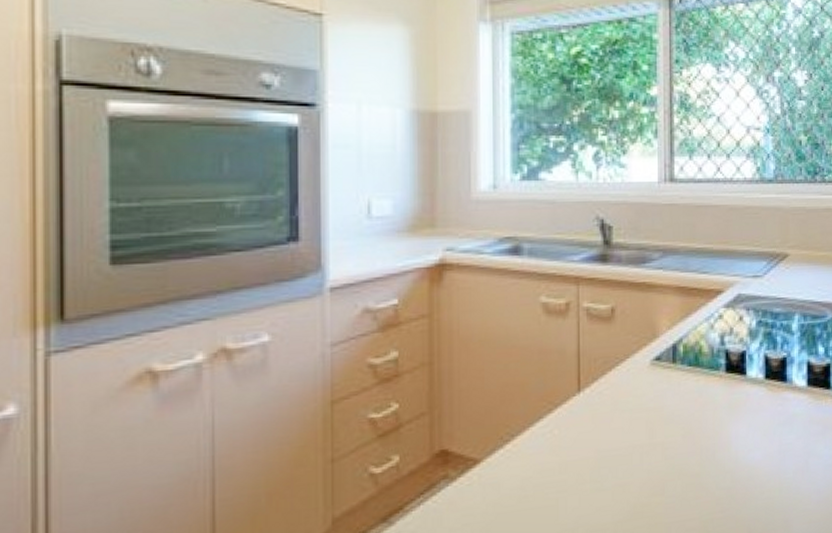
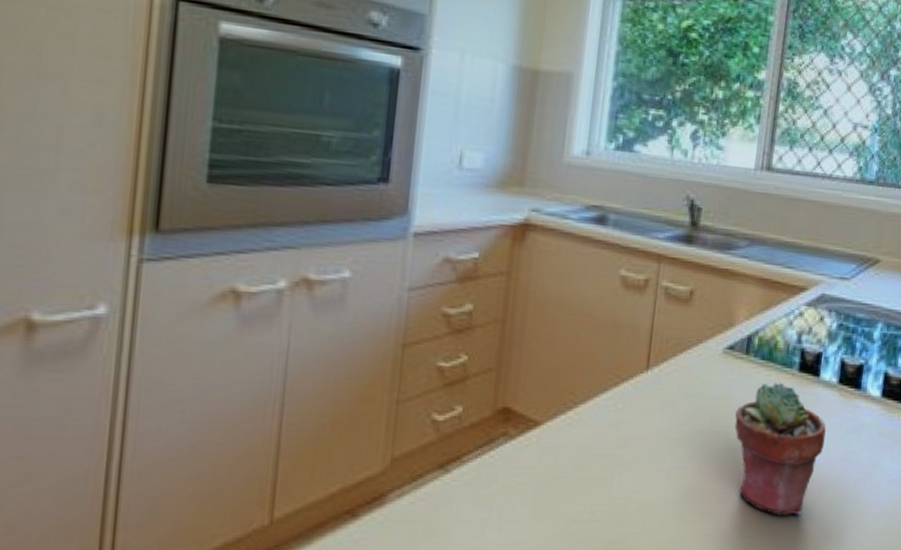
potted succulent: none [671,386,759,518] -> present [734,382,826,517]

